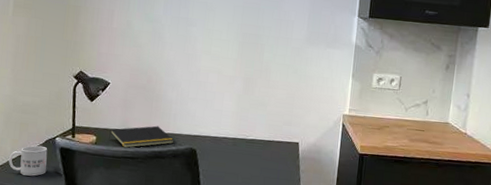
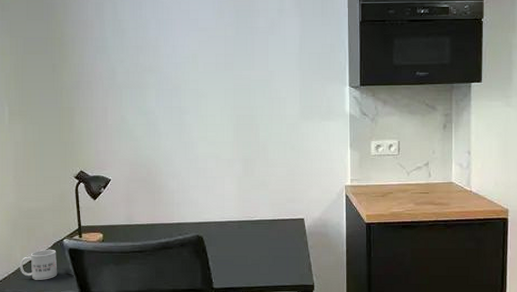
notepad: present [108,125,174,149] -> none [114,217,180,243]

